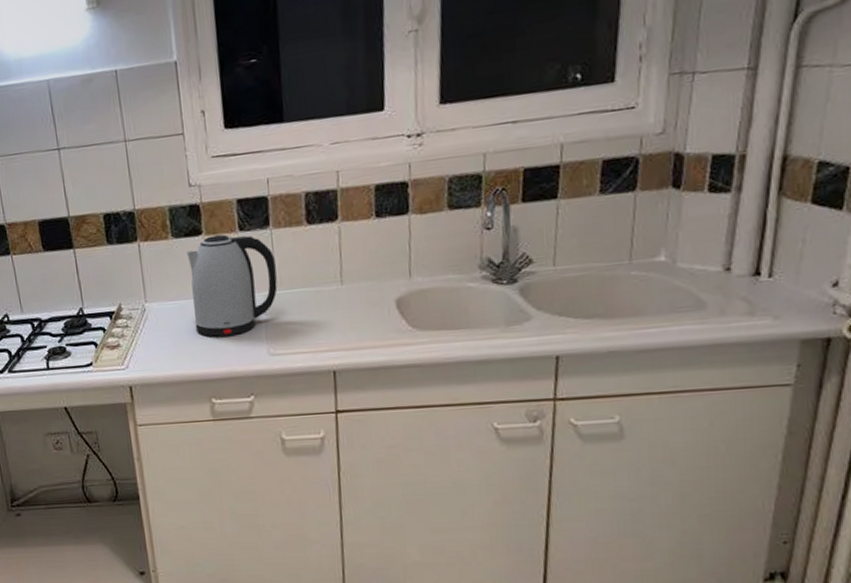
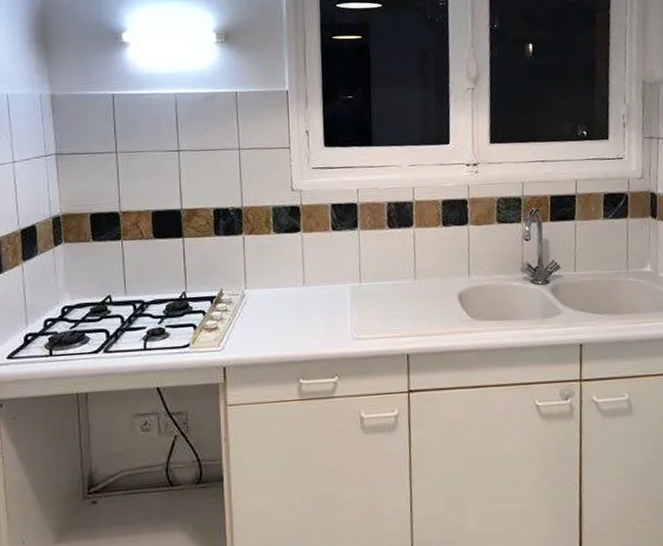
kettle: present [187,234,278,337] -> none [286,232,362,322]

